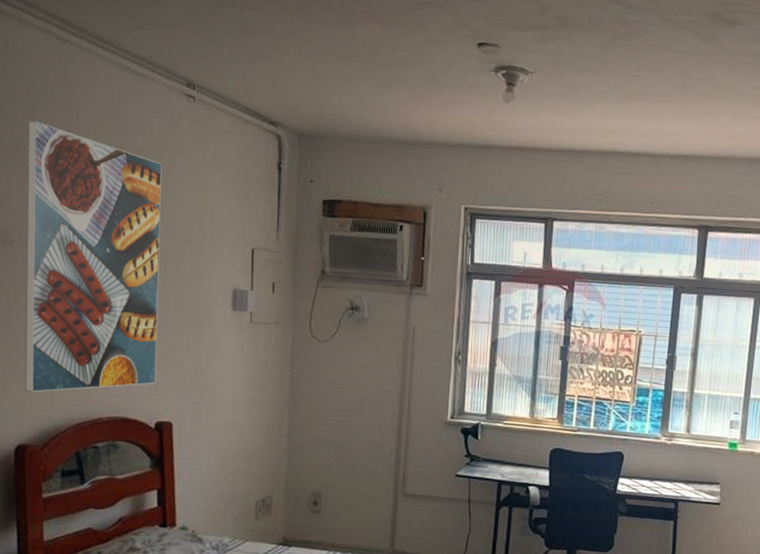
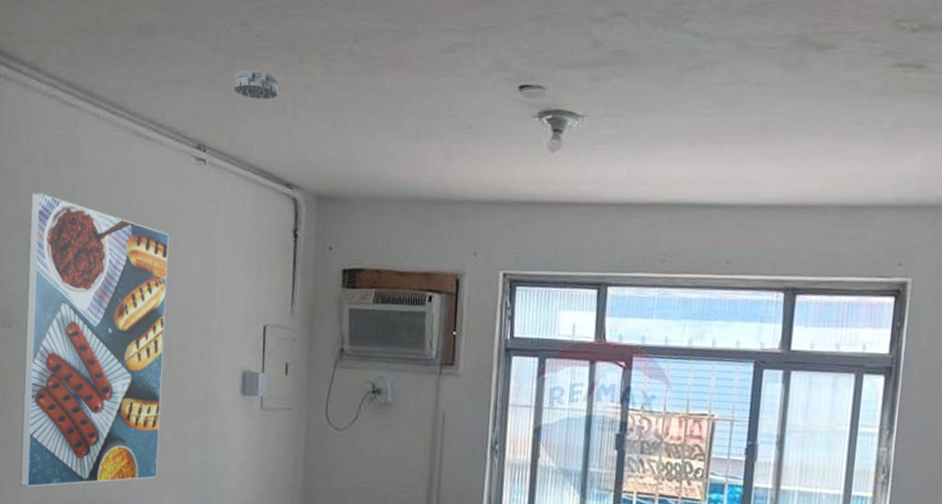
smoke detector: none [220,15,262,44] -> present [234,69,279,100]

